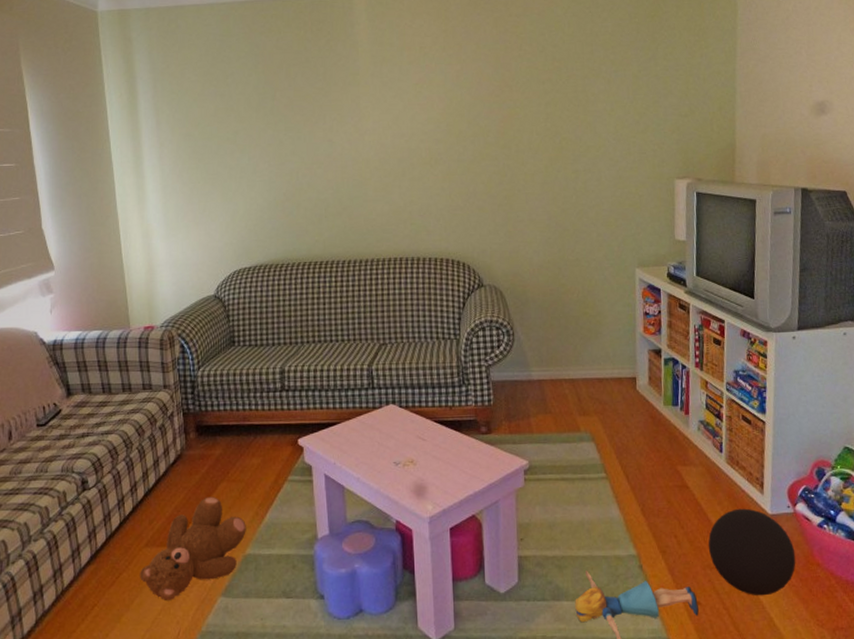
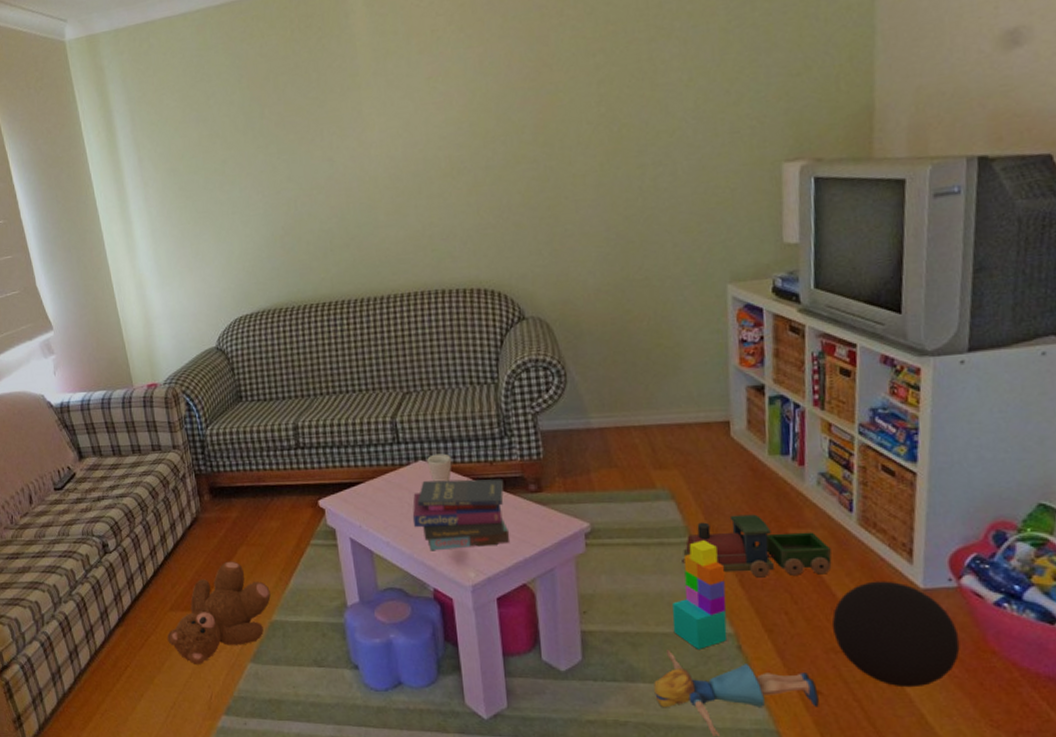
books: none [381,421,464,486] -> present [412,479,511,551]
cup: none [397,398,418,424] -> present [427,453,452,482]
toy blocks: none [590,476,632,569] -> present [672,540,728,649]
toy train: none [599,454,708,507] -> present [682,514,832,578]

